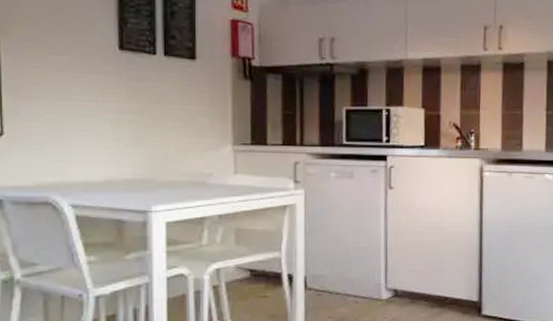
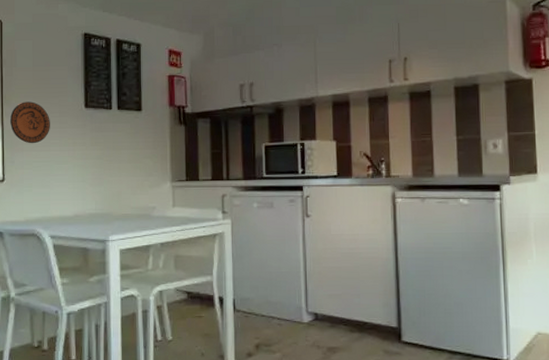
decorative plate: none [9,35,70,90] -> present [9,101,50,144]

